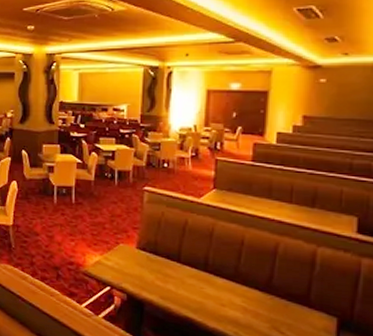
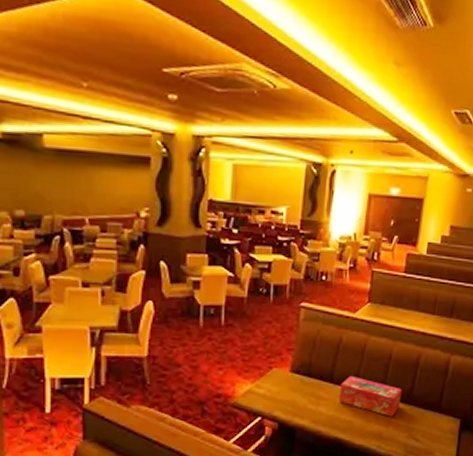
tissue box: none [188,258,259,304] -> present [339,376,402,417]

